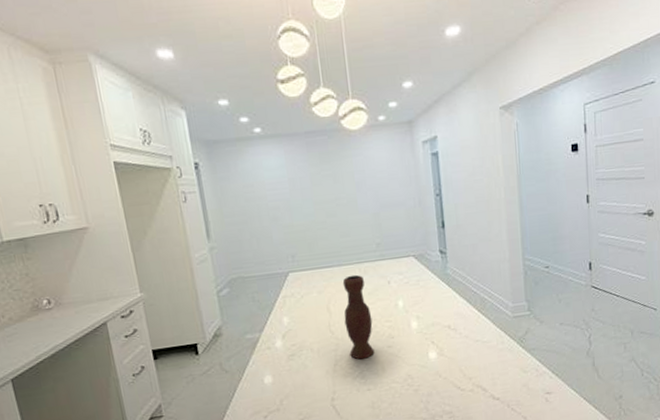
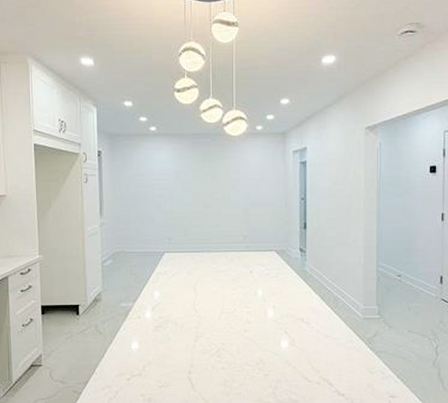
vase: present [342,274,375,360] -> none [208,261,233,339]

